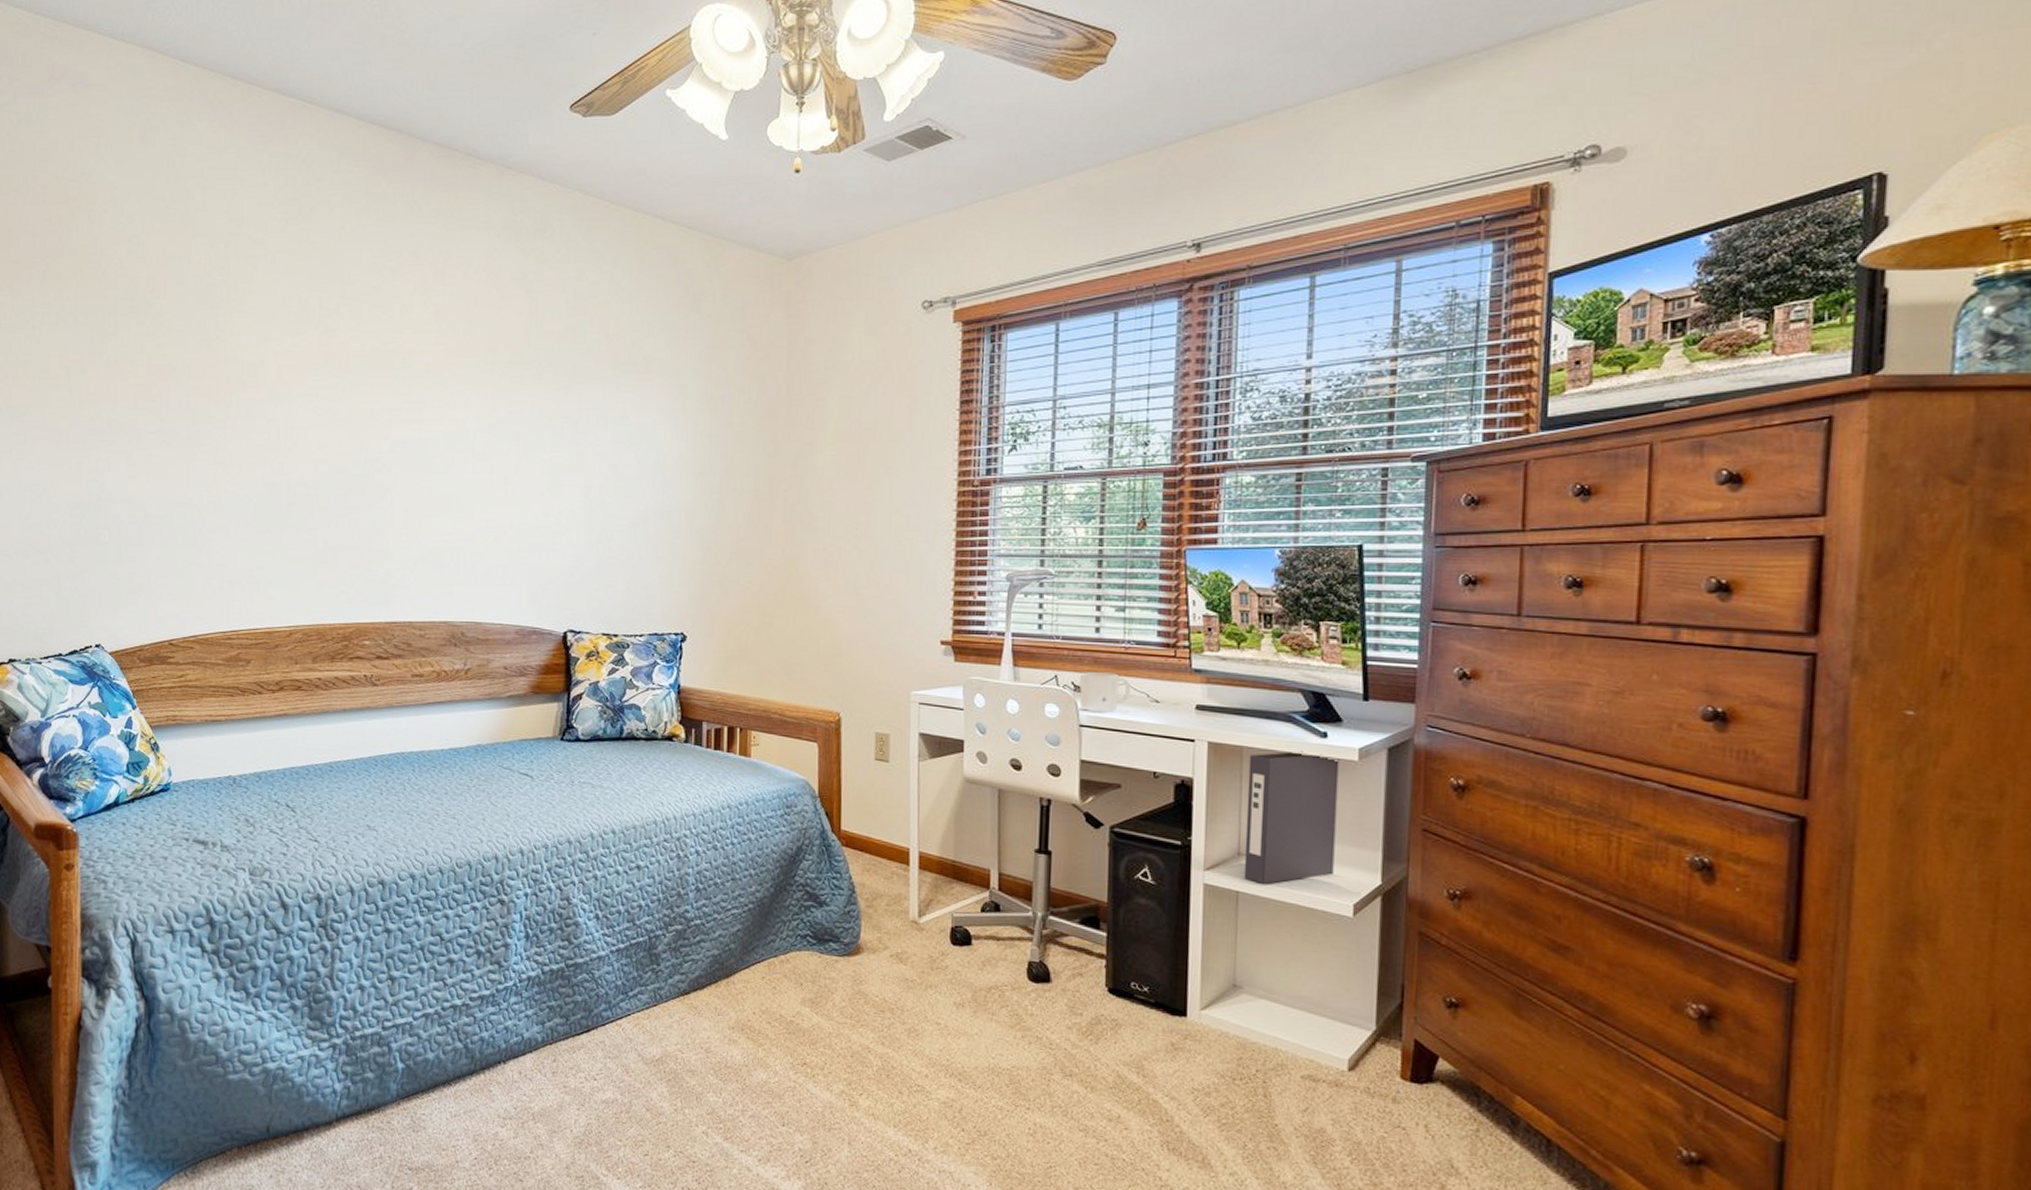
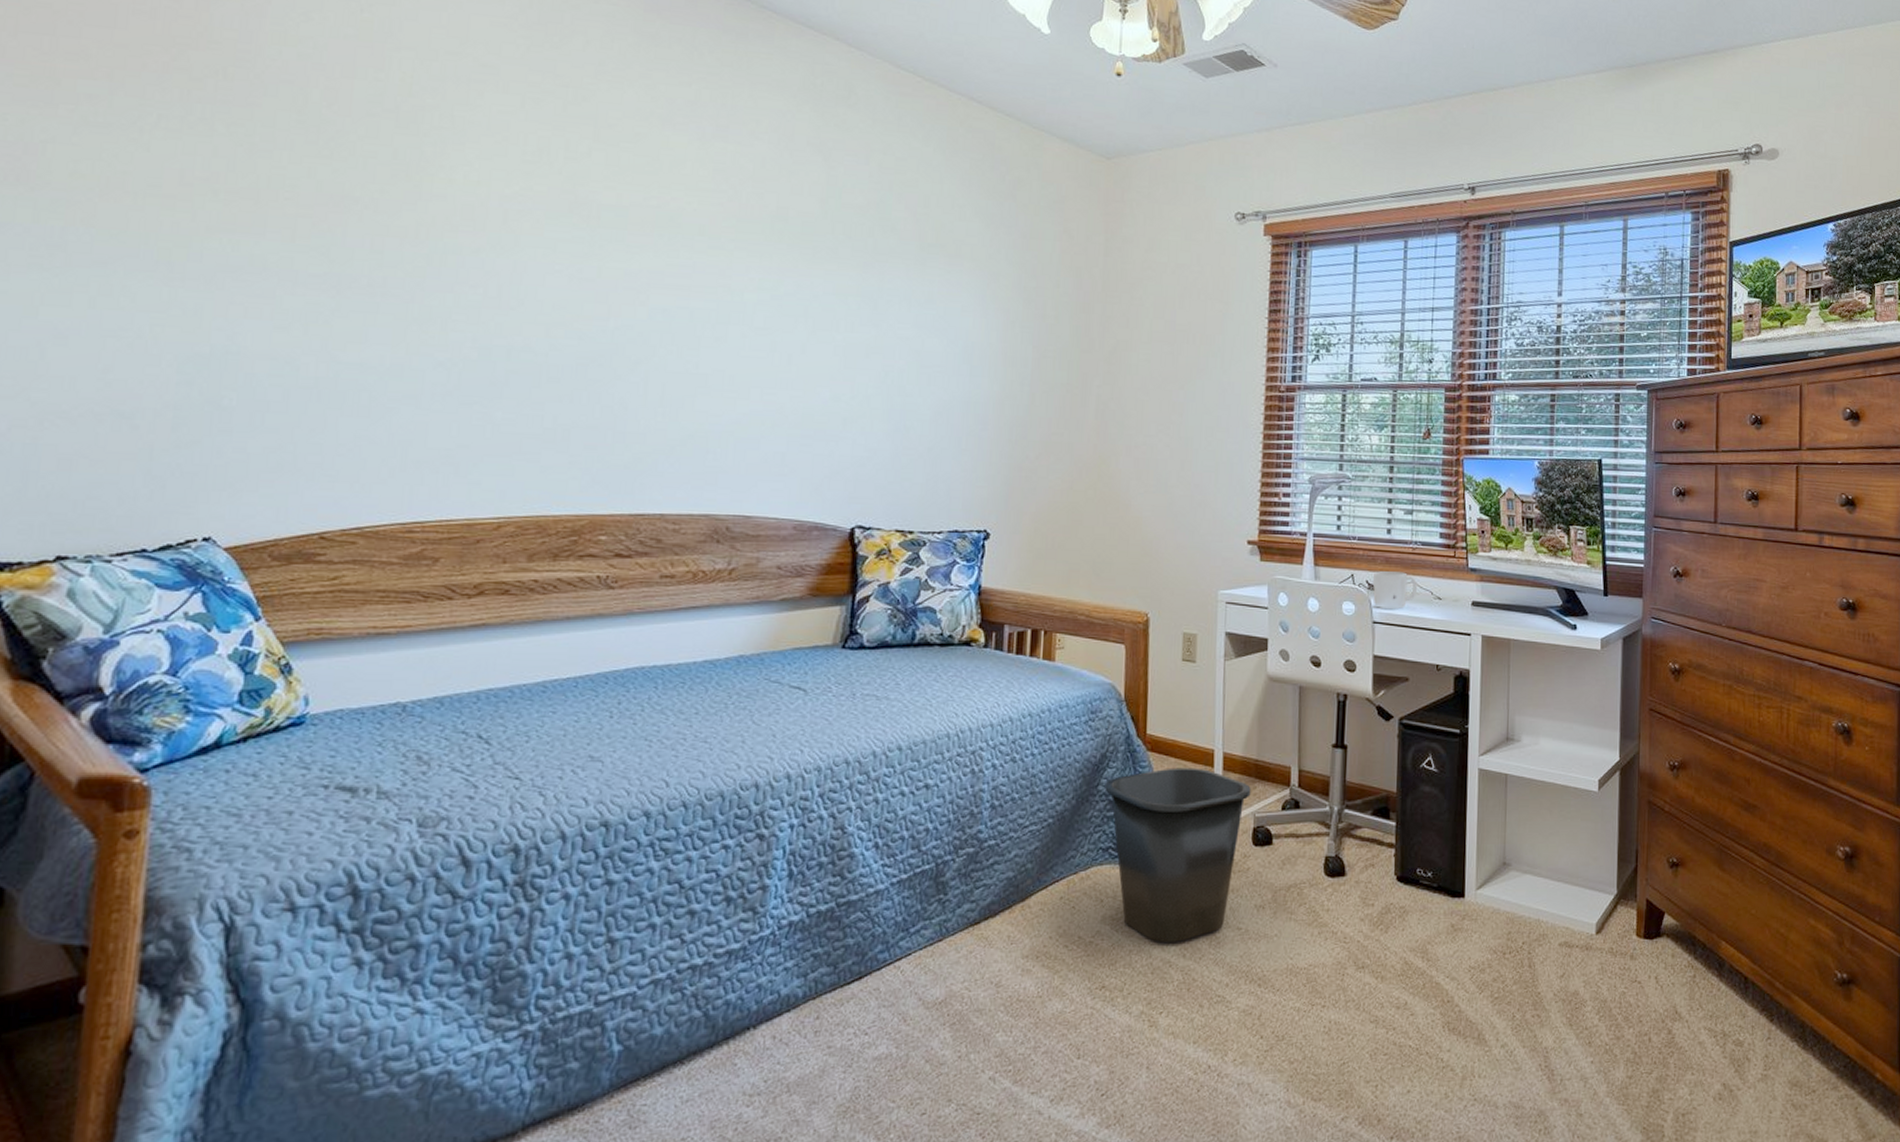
waste bin: none [801,863,948,1030] -> present [1104,768,1251,942]
binder: present [1243,751,1340,885] -> none [1511,642,1586,767]

